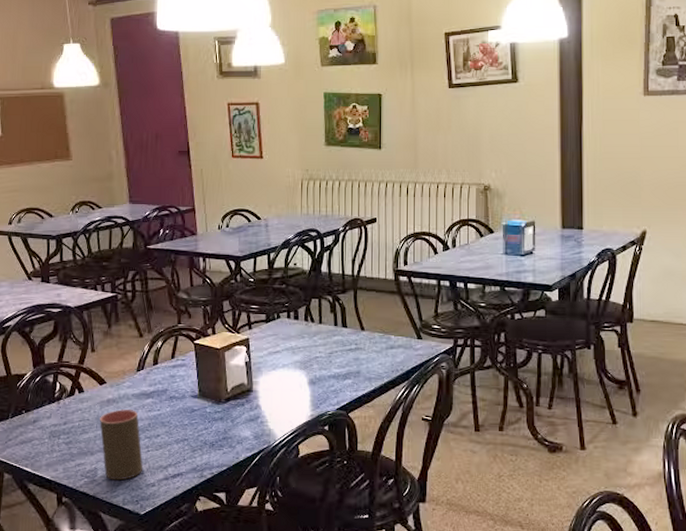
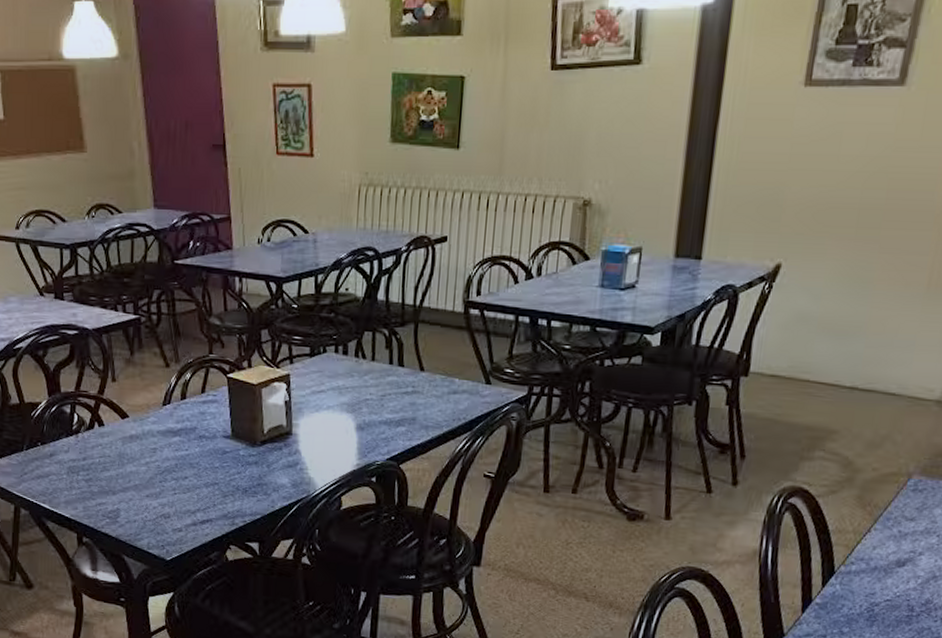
cup: present [100,409,143,481] -> none [122,447,170,523]

